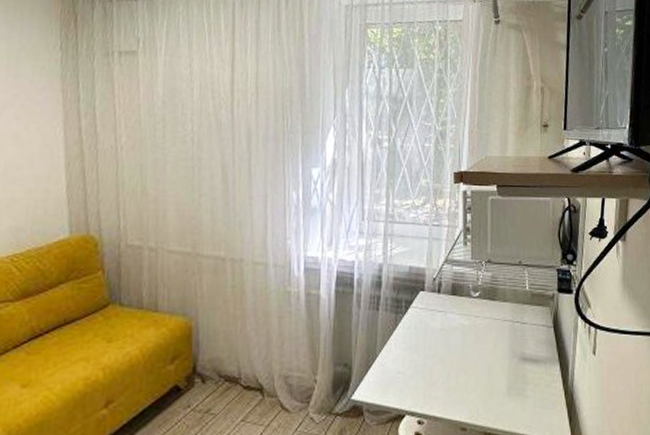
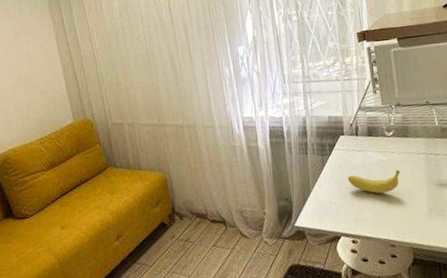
fruit: none [421,337,483,365] -> present [347,169,401,194]

